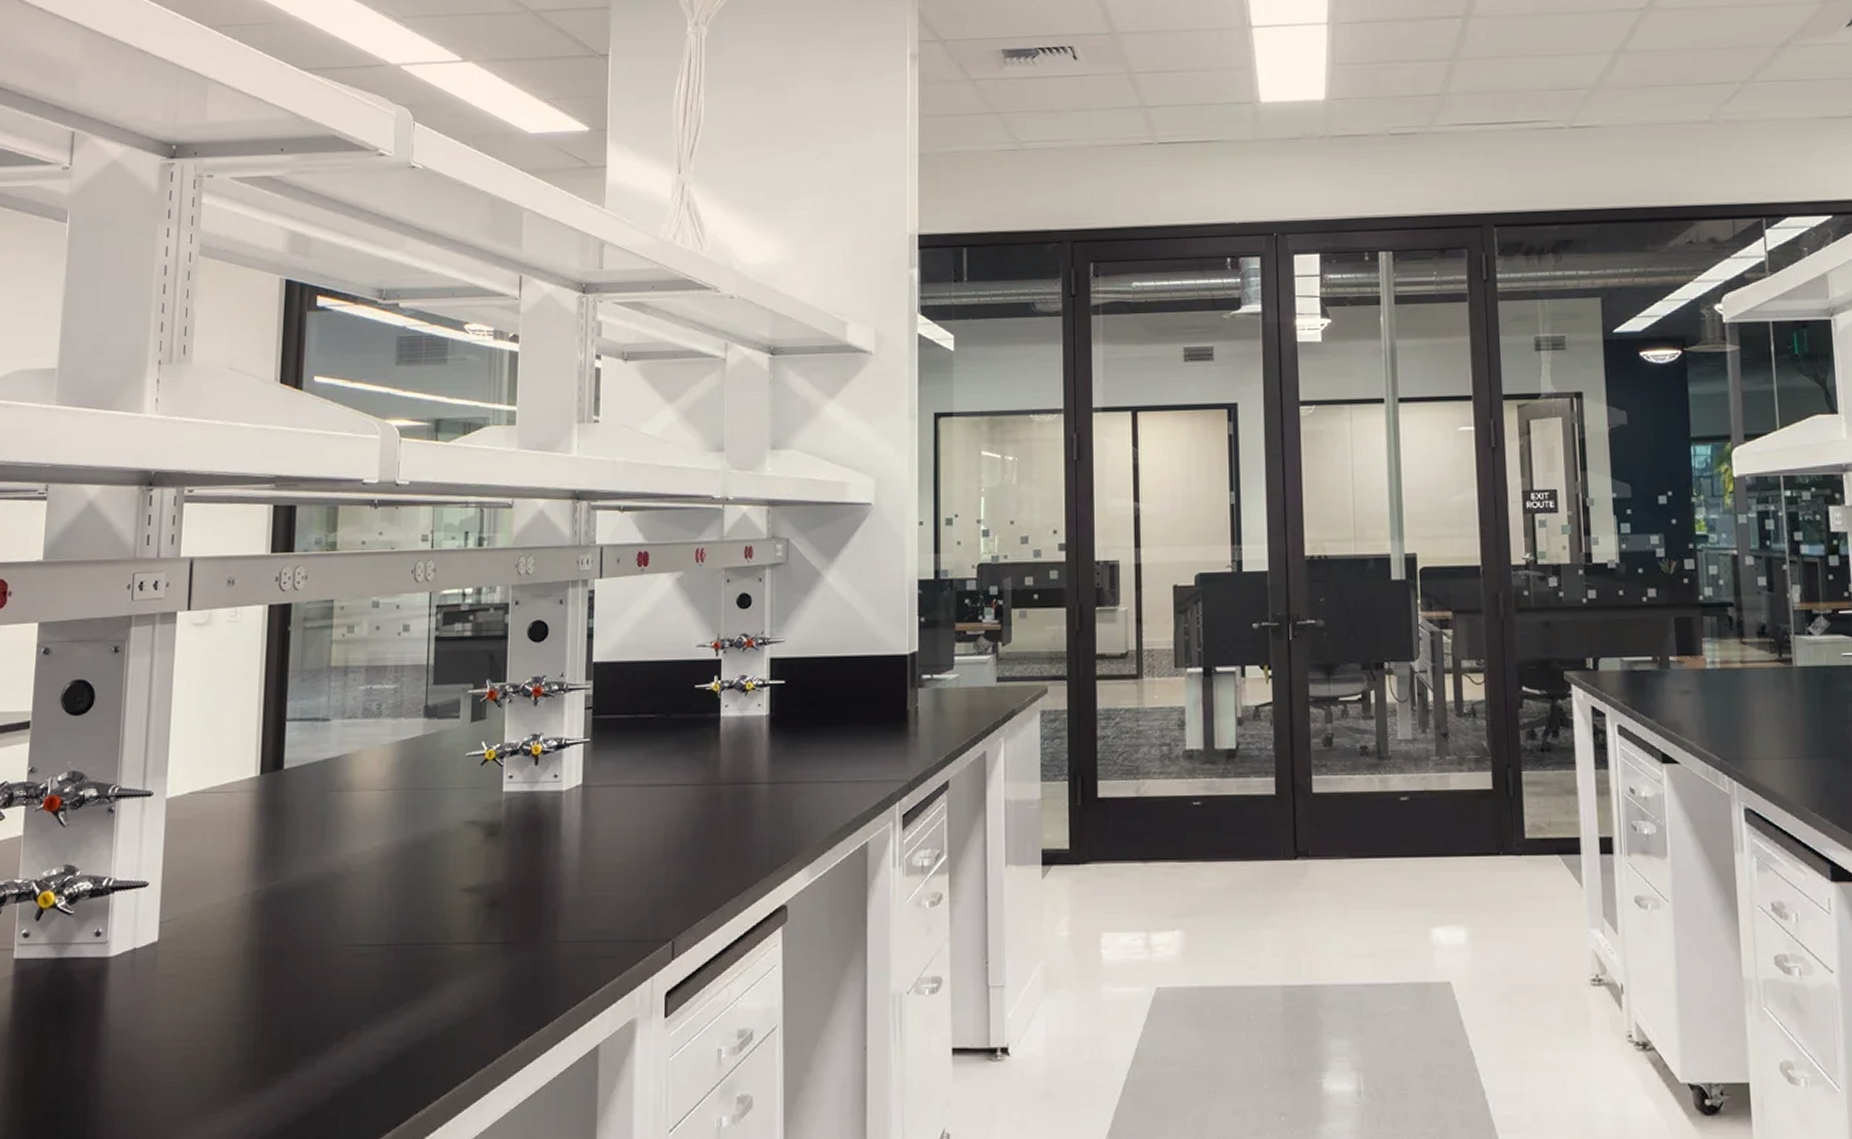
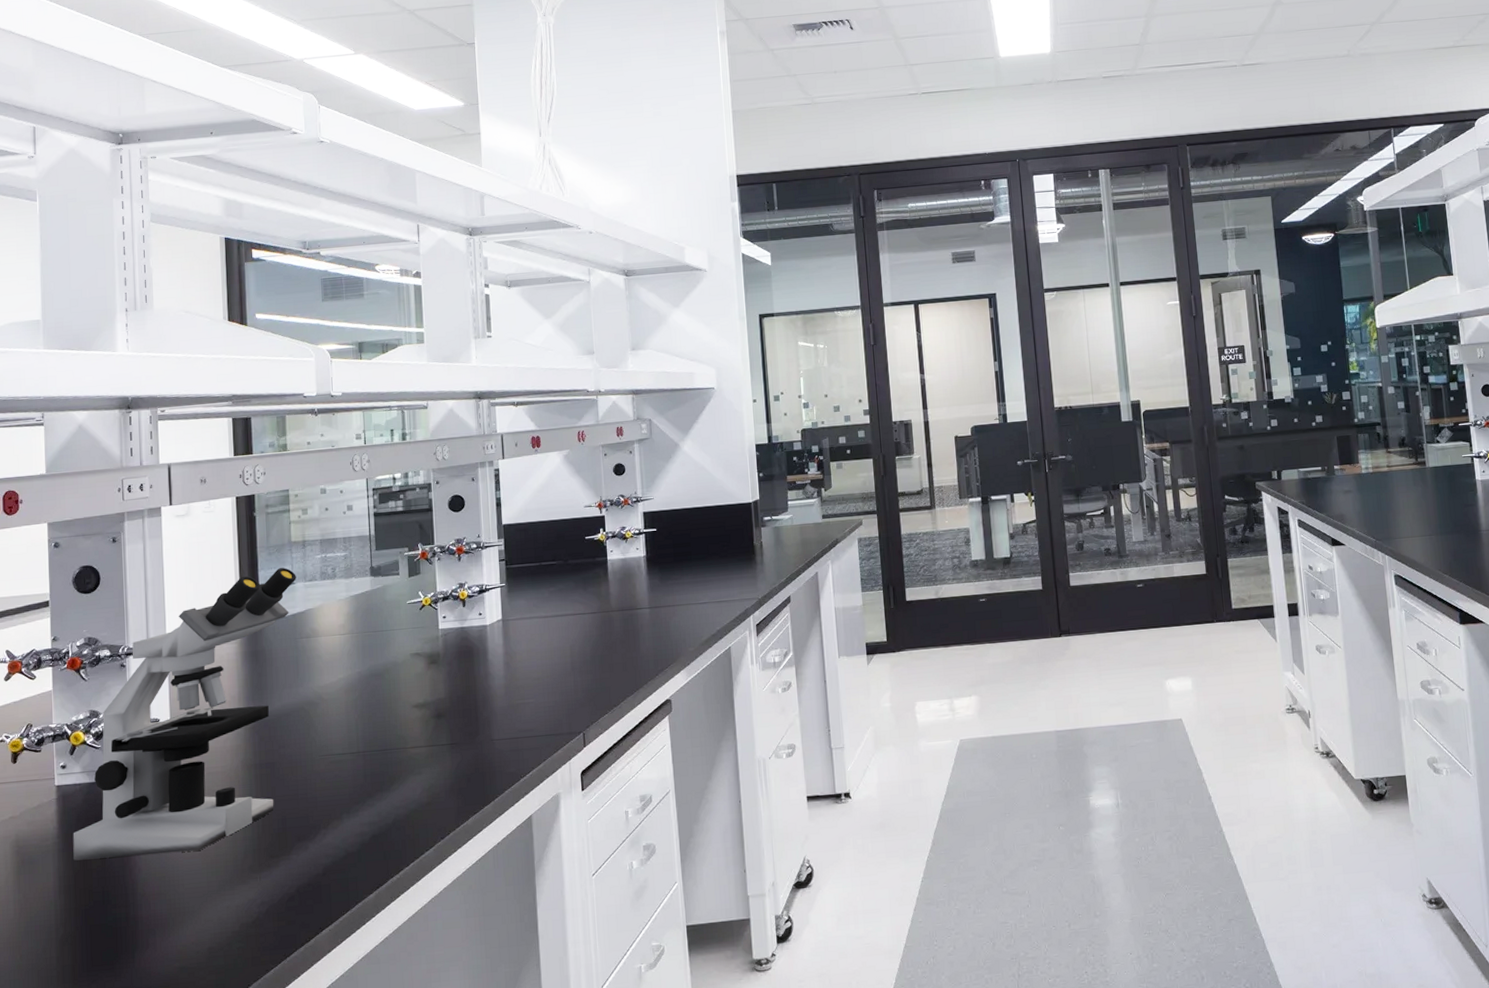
microscope: none [26,699,333,1058] -> present [73,568,296,861]

